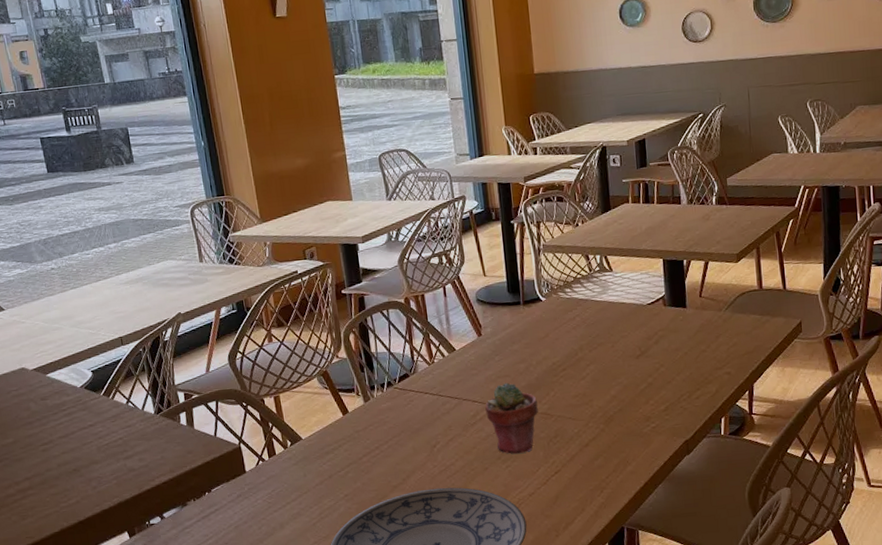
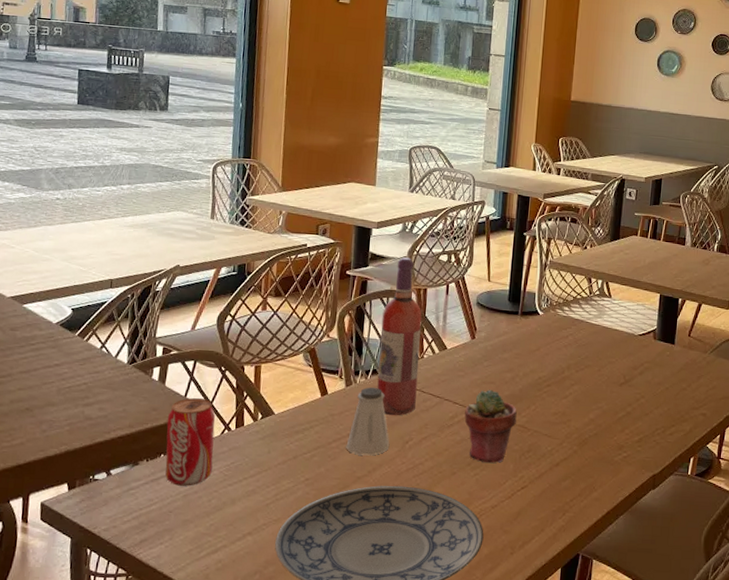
beverage can: none [203,434,256,519] -> present [165,397,216,486]
saltshaker: none [376,398,418,466] -> present [346,387,390,456]
wine bottle: none [385,266,436,424] -> present [377,257,422,416]

